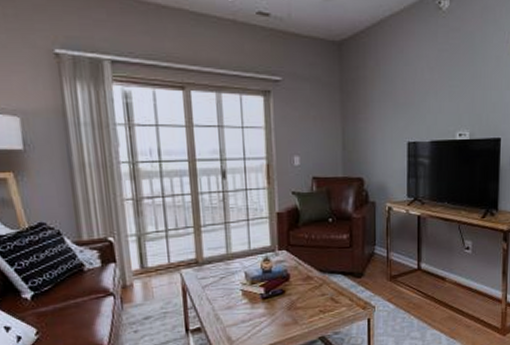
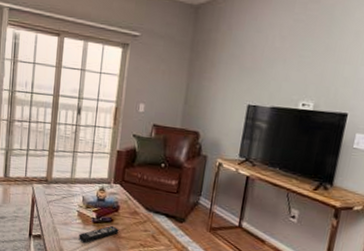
remote control: none [247,297,293,323] -> present [79,225,119,242]

